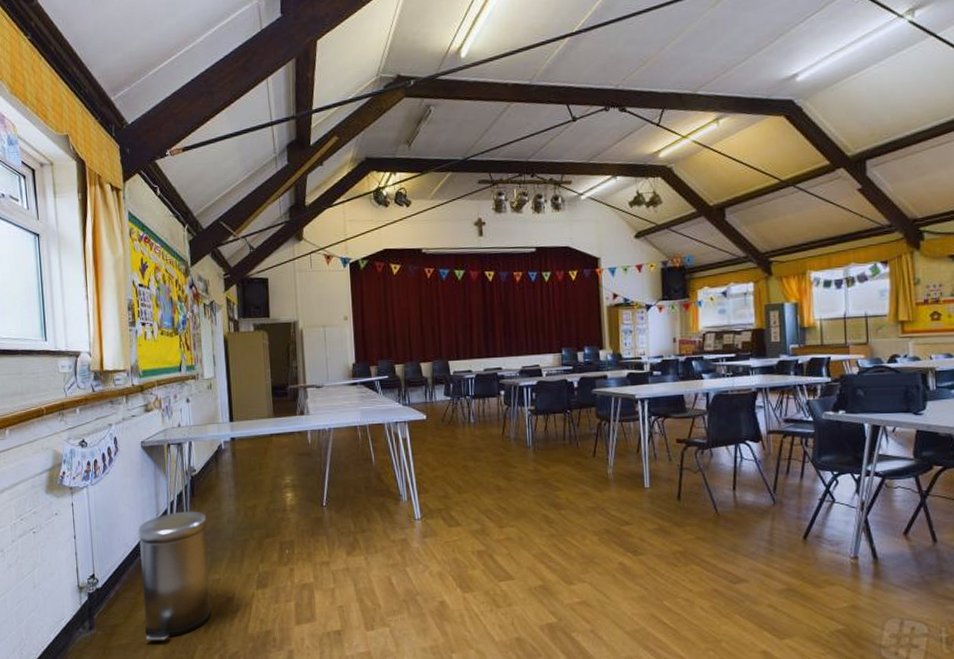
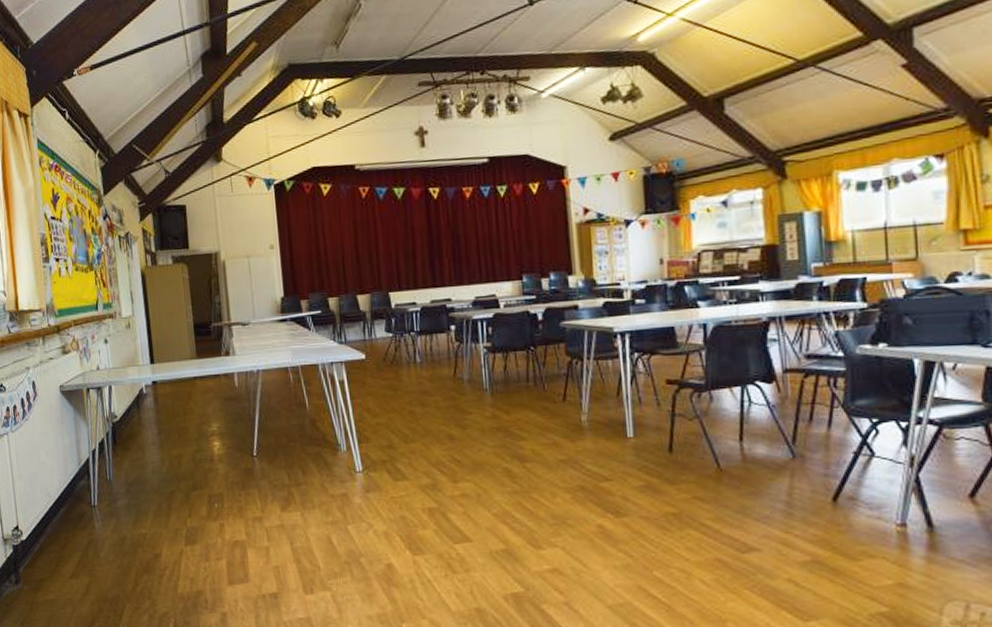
pedal bin: present [138,511,212,641] -> none [60,460,139,598]

